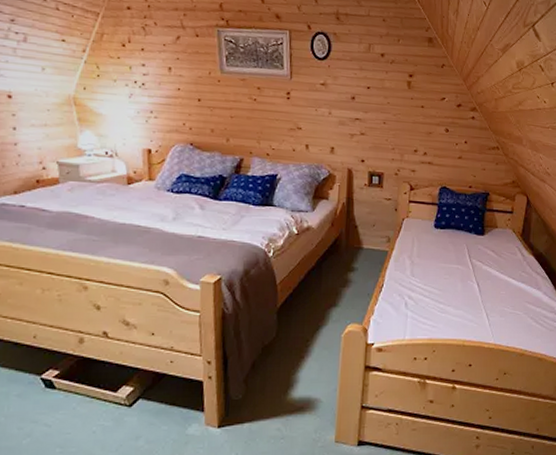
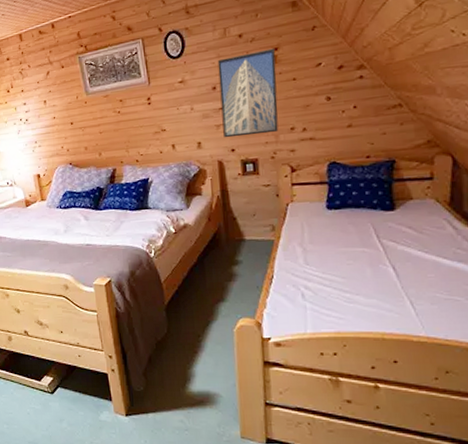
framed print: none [356,72,410,152] -> present [217,48,279,138]

